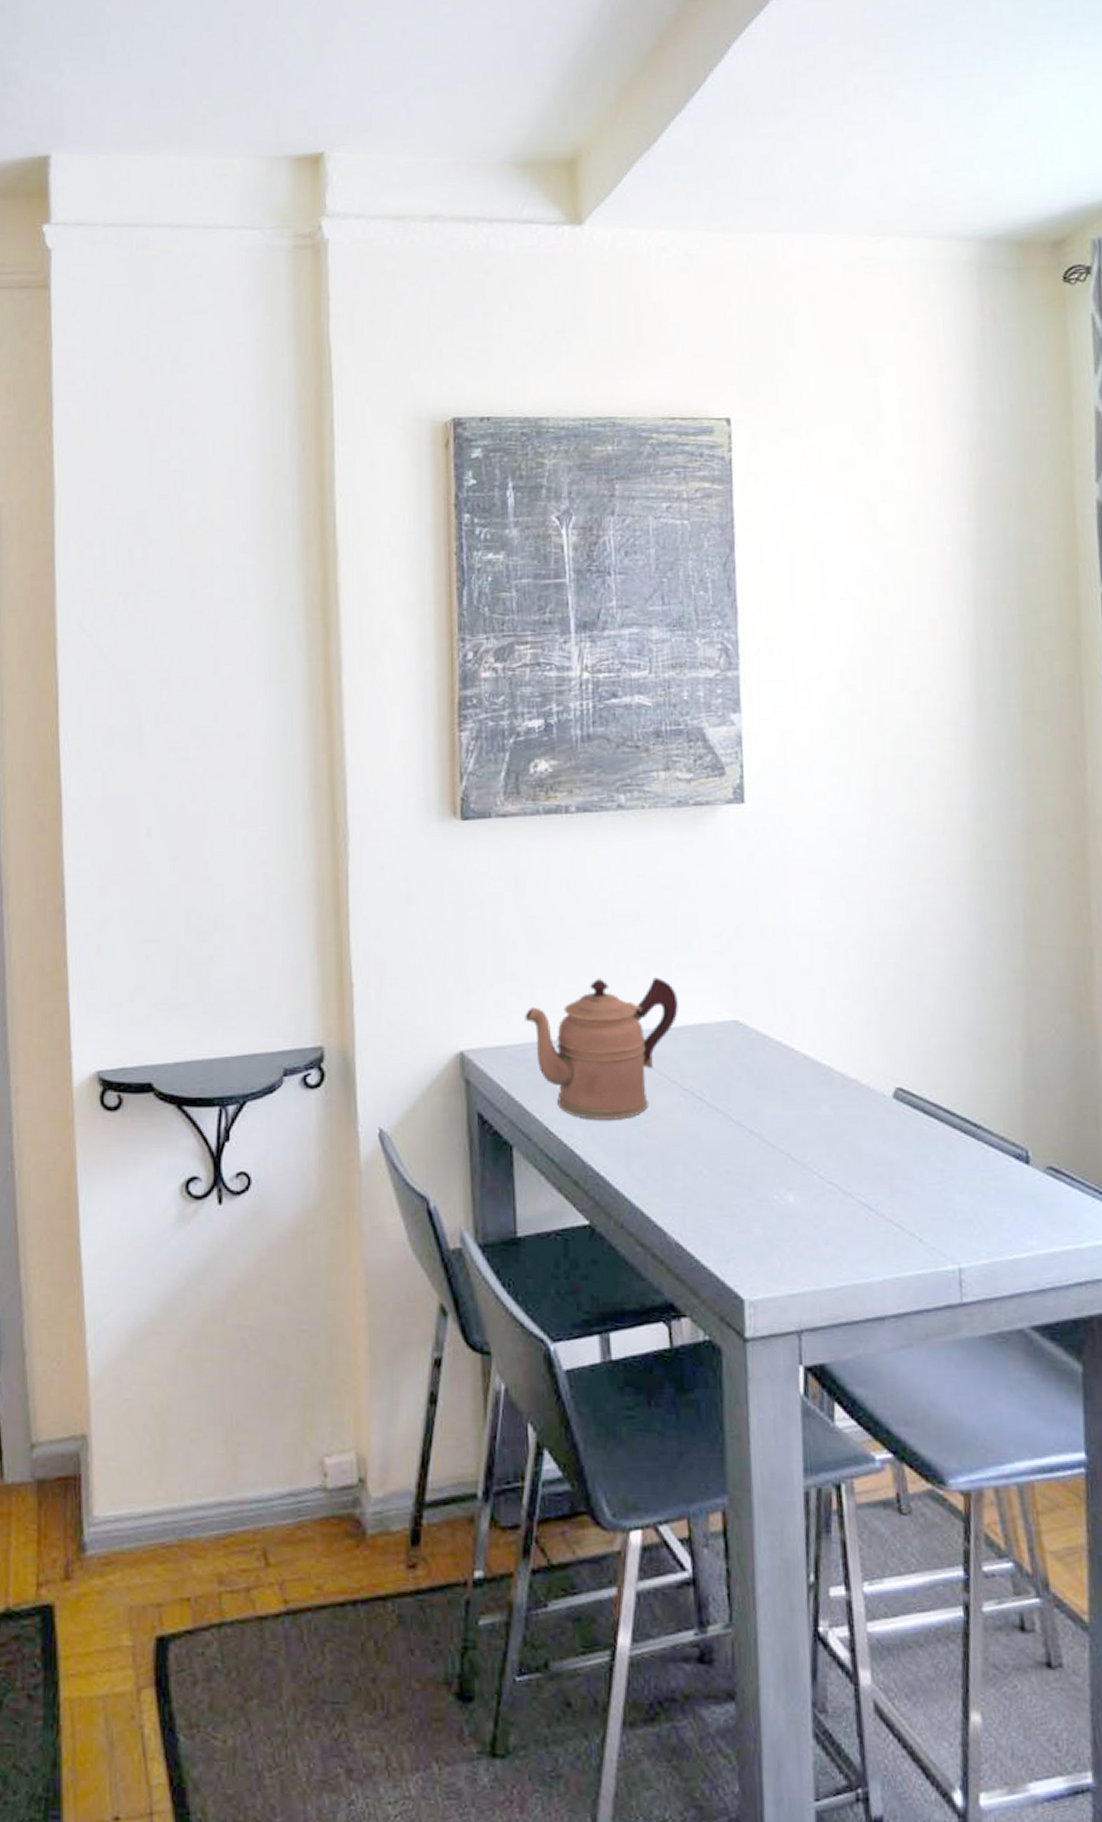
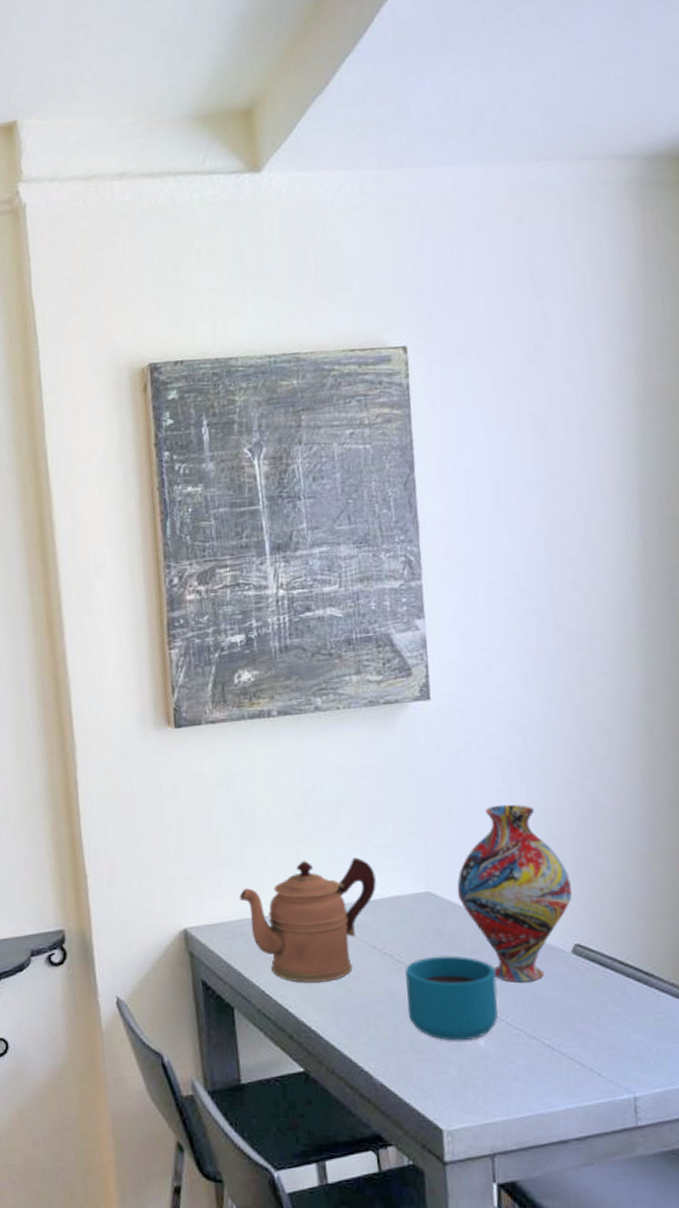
cup: none [708,1095,810,1195] -> present [405,956,498,1041]
vase: none [768,925,894,1129] -> present [457,804,572,982]

